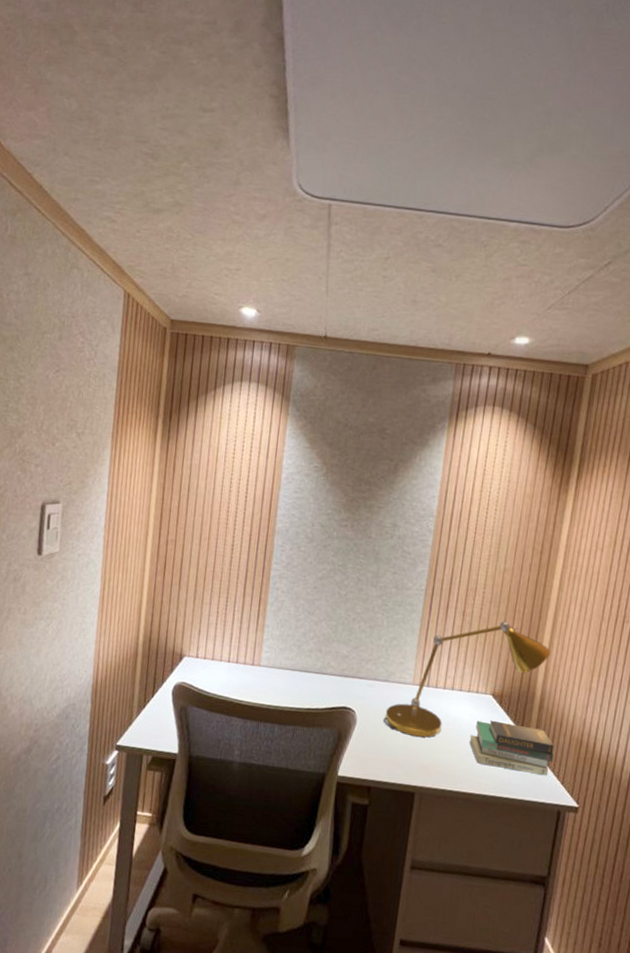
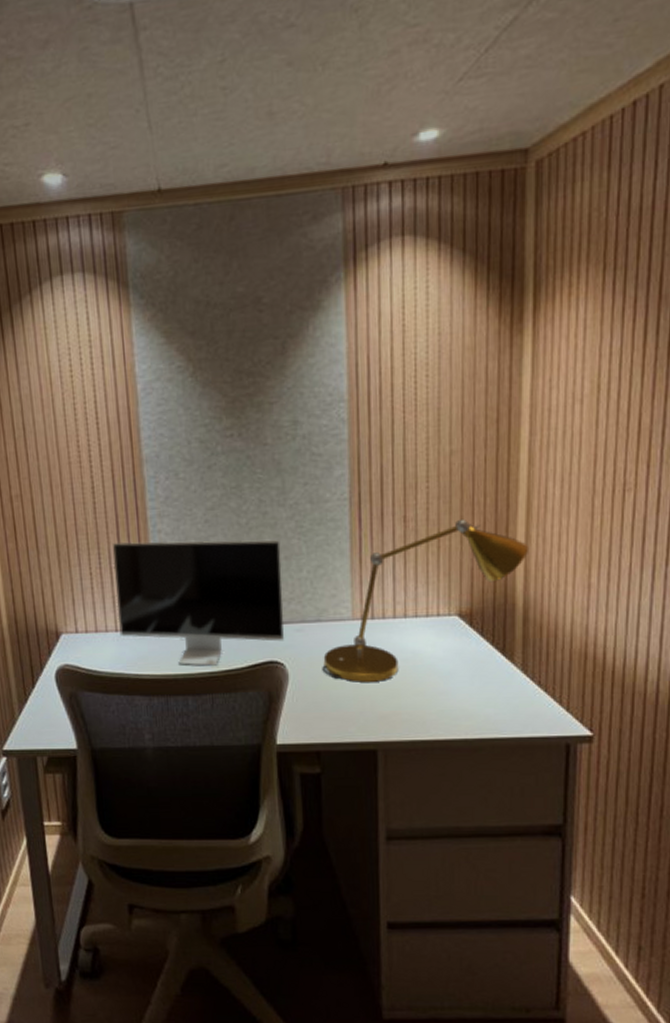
monitor: none [231,592,368,703] -> present [113,540,284,666]
books: present [469,720,554,776] -> none [437,646,552,704]

